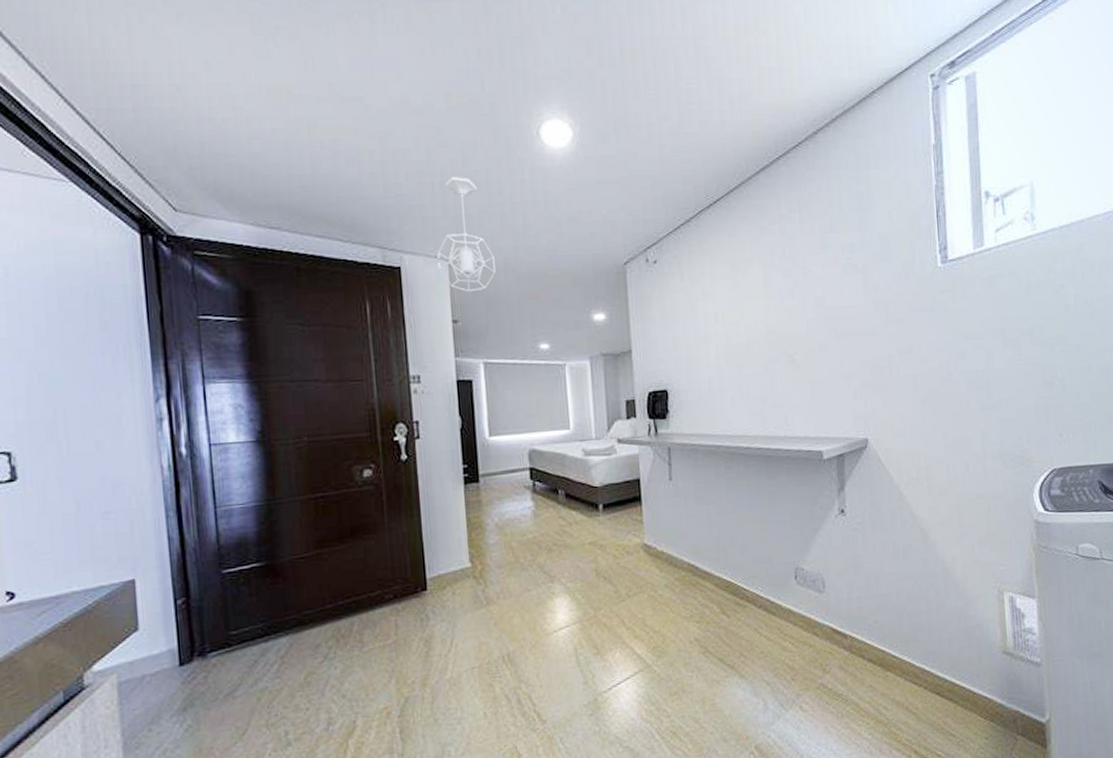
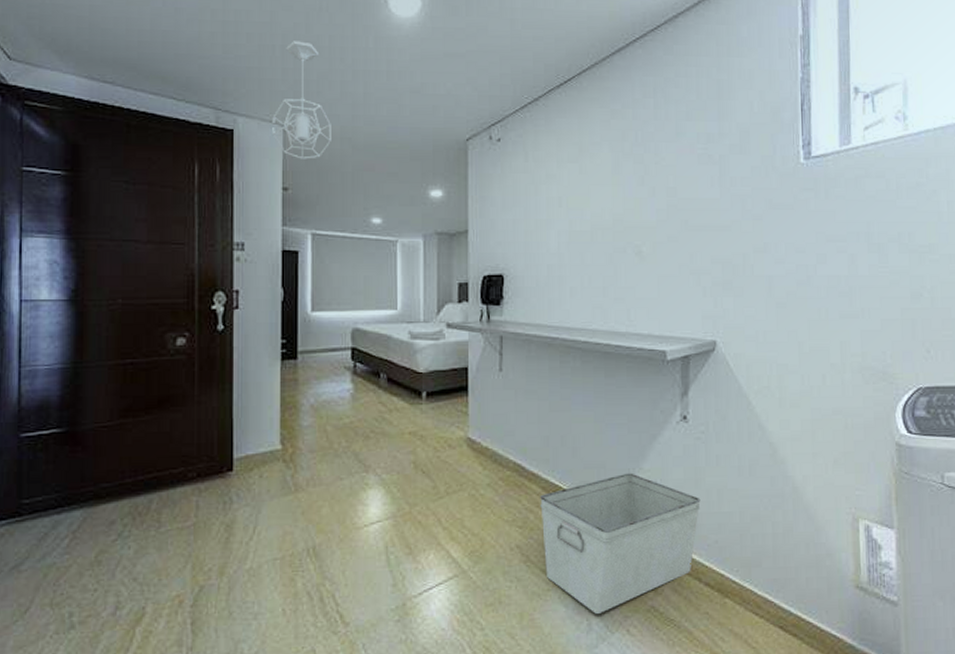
storage bin: none [714,565,861,695] -> present [540,473,701,614]

